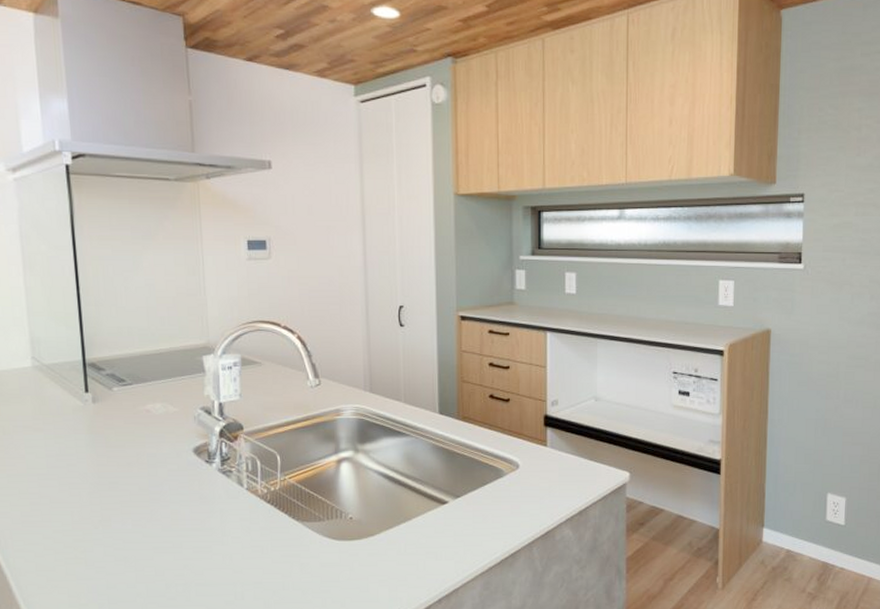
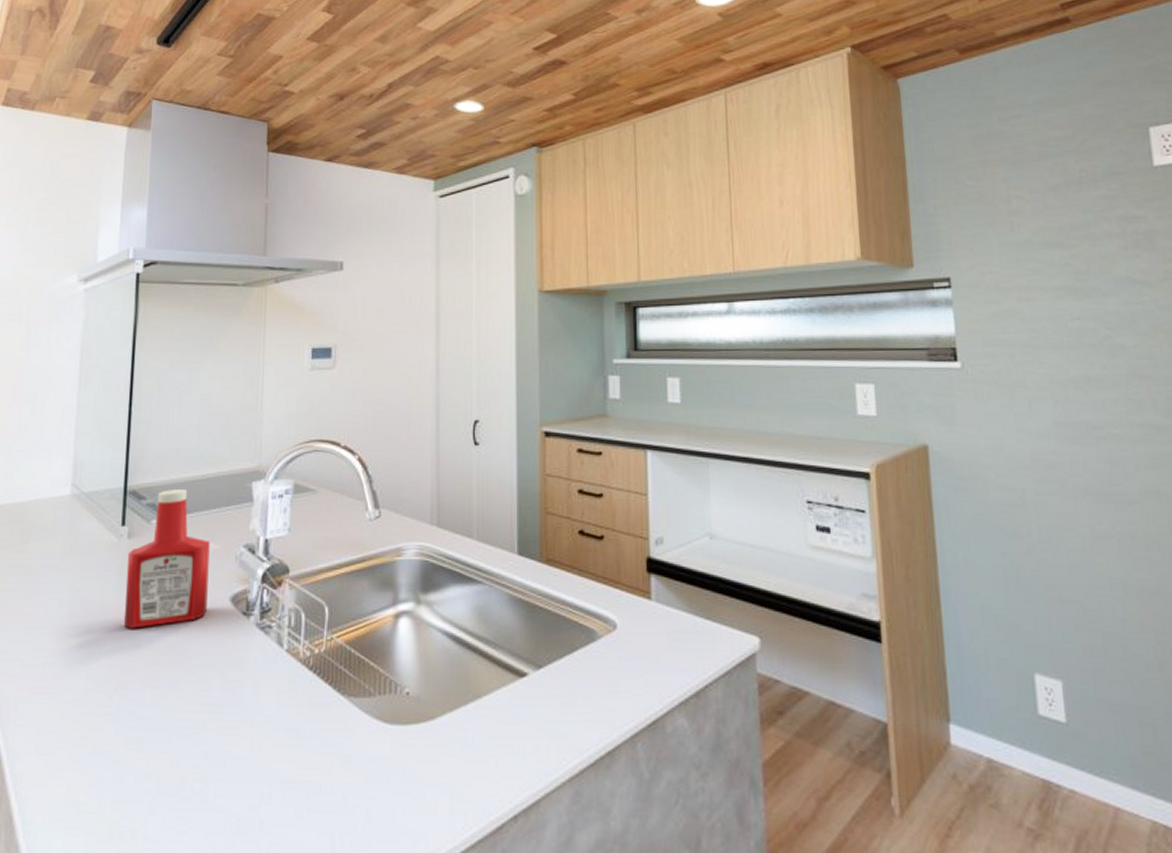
ketchup bottle: none [94,362,173,475] -> present [124,489,210,629]

